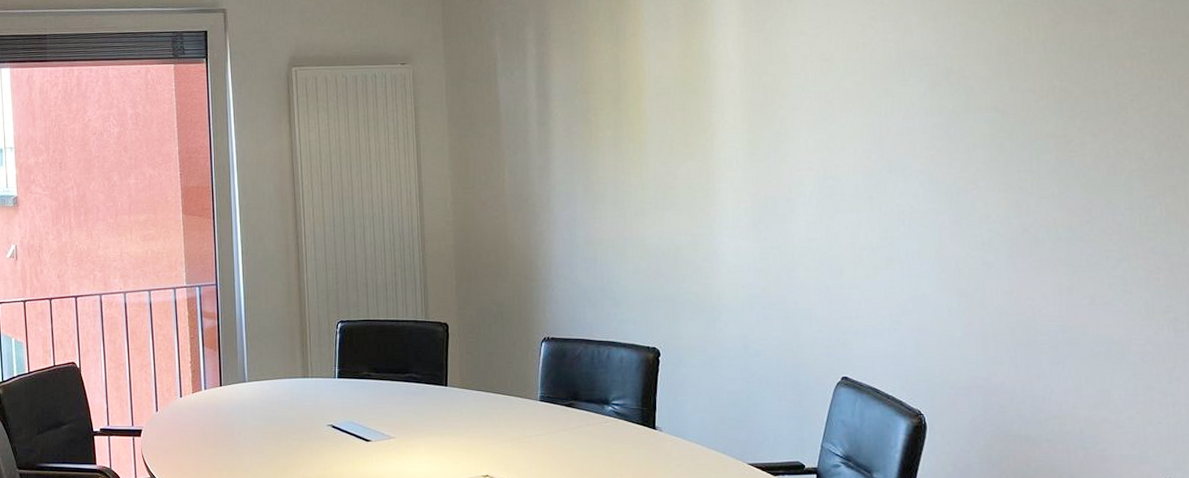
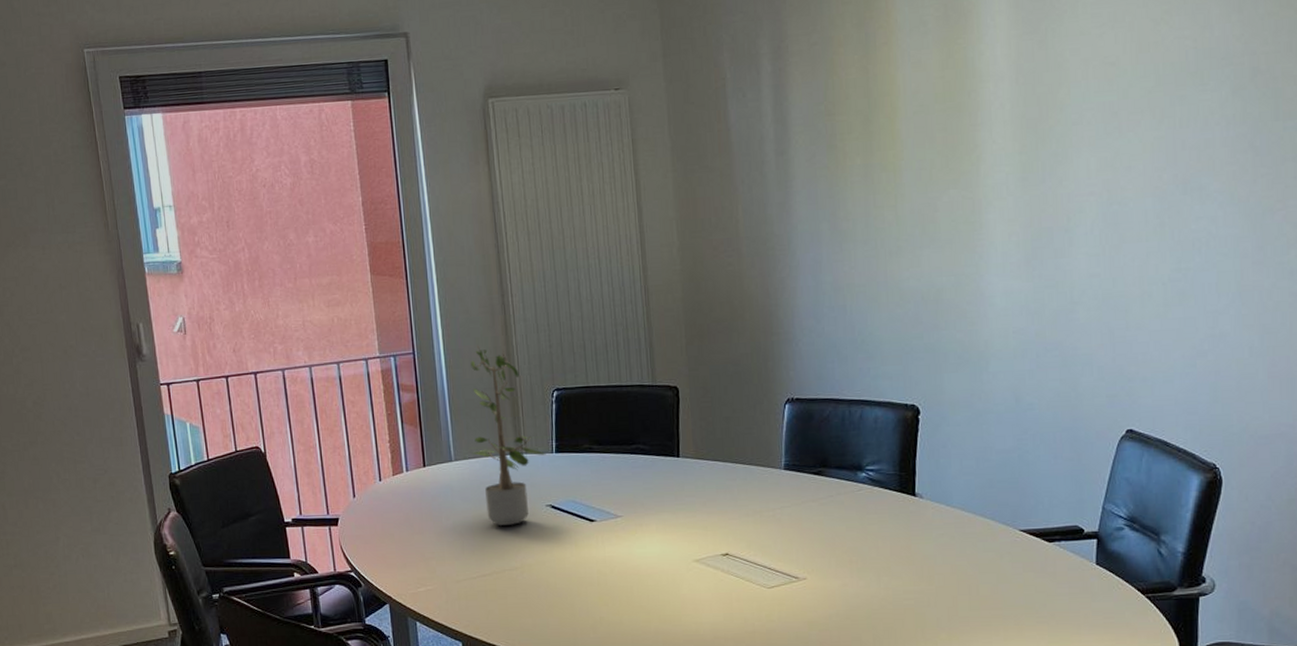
potted plant: none [263,279,329,442] -> present [471,345,546,526]

